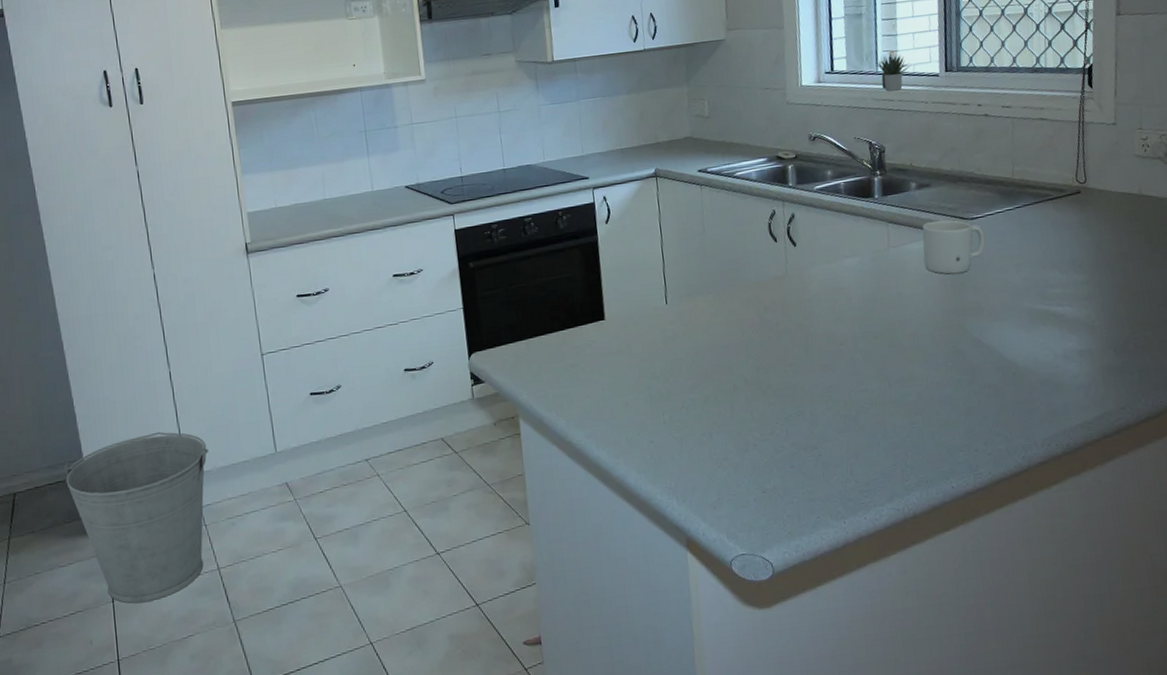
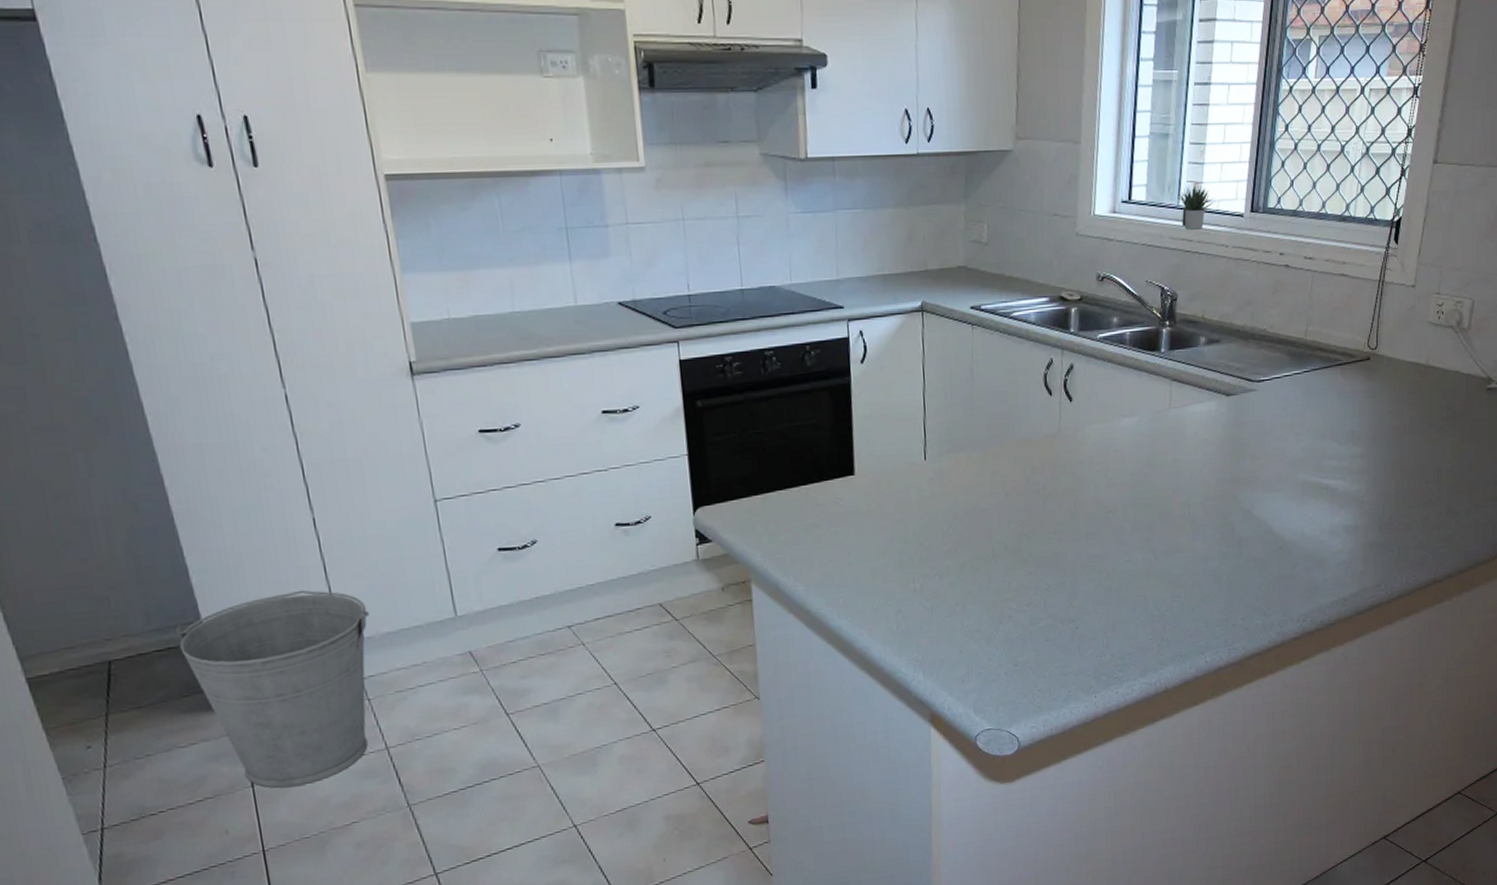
mug: present [922,219,986,275] -> none [1204,380,1270,441]

